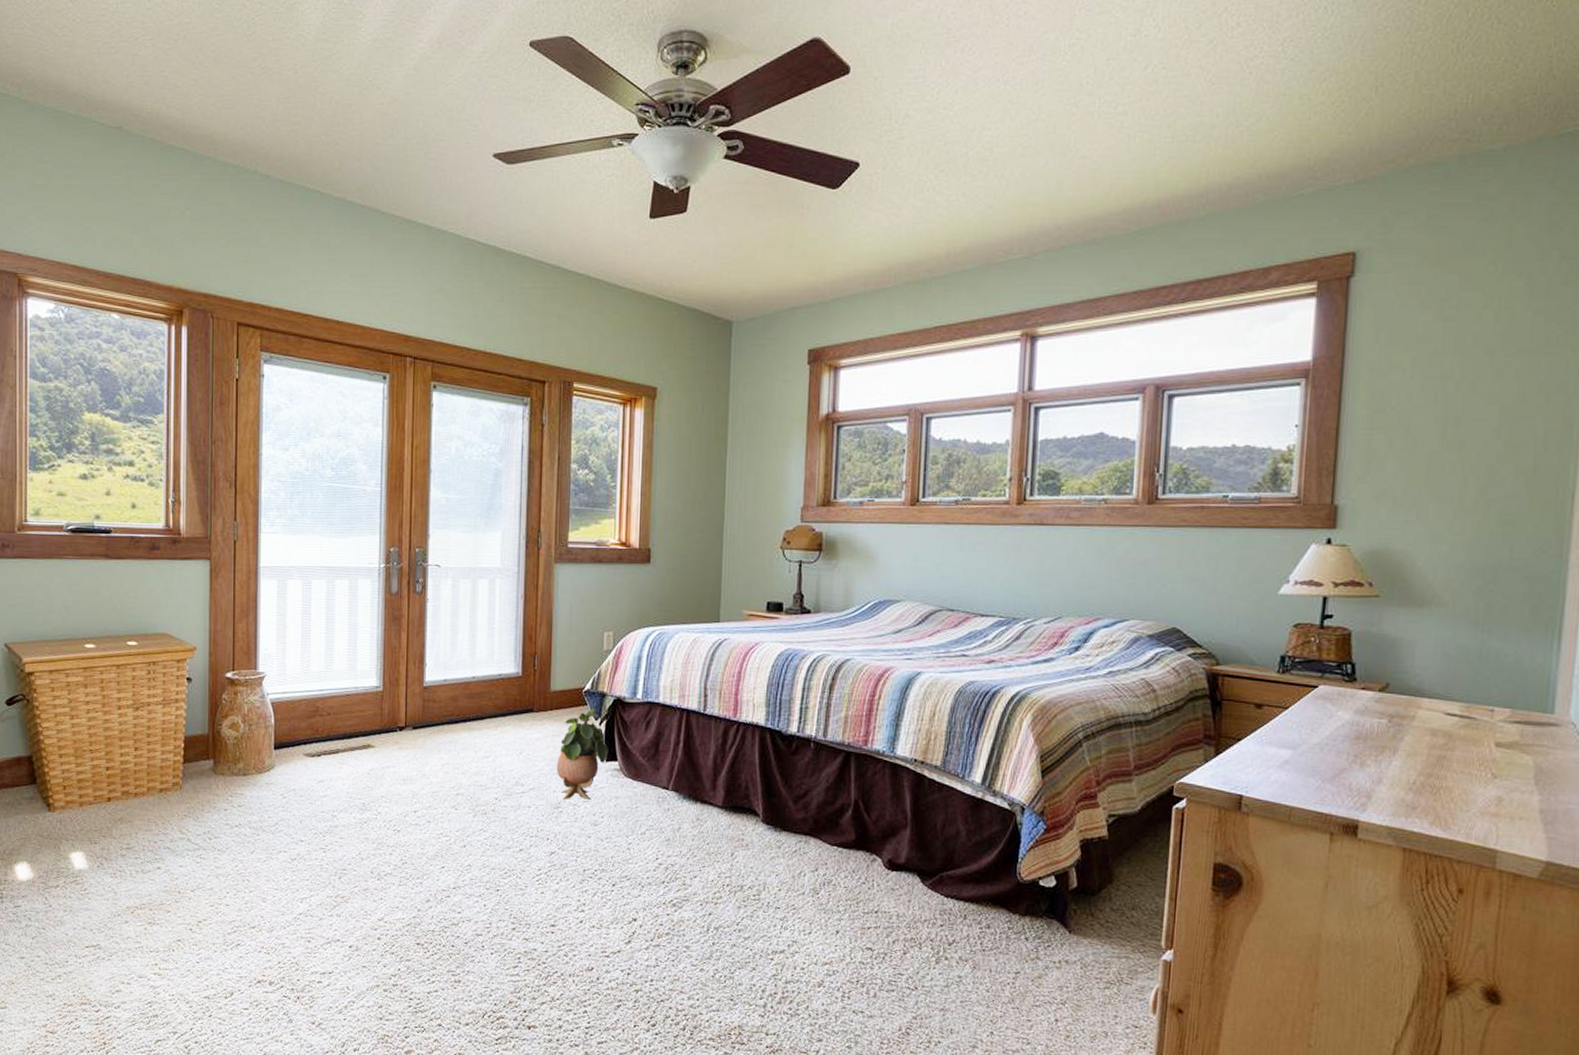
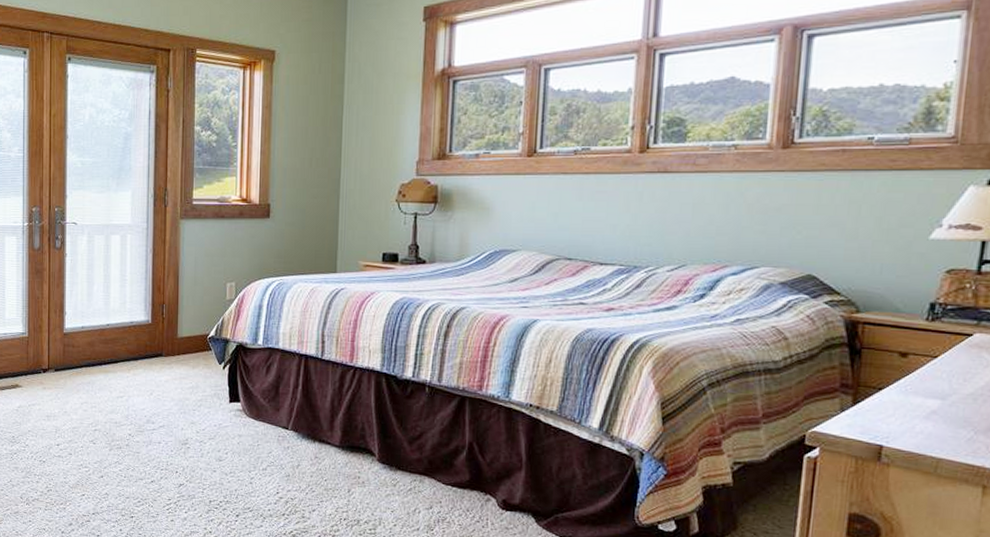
potted plant: present [556,707,609,800] -> none [183,352,232,437]

